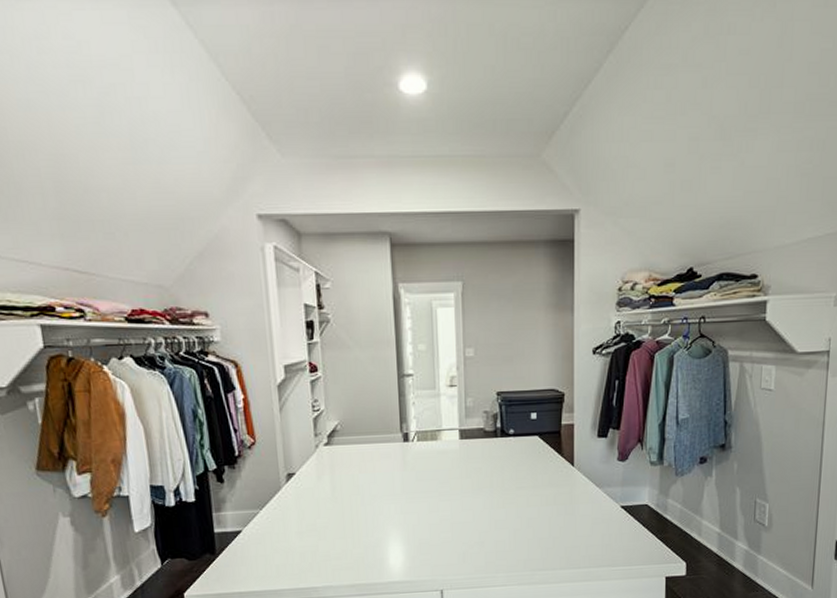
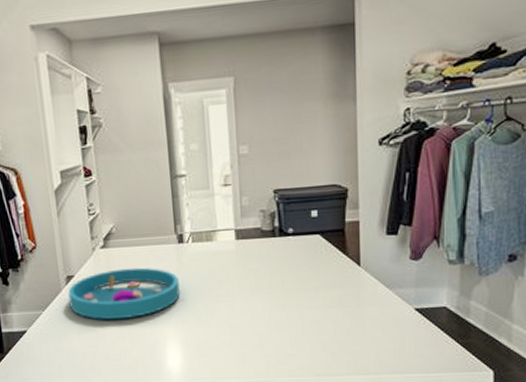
storage tray: none [288,465,404,519] -> present [68,267,180,320]

